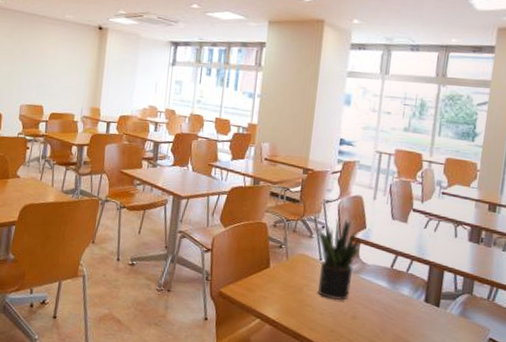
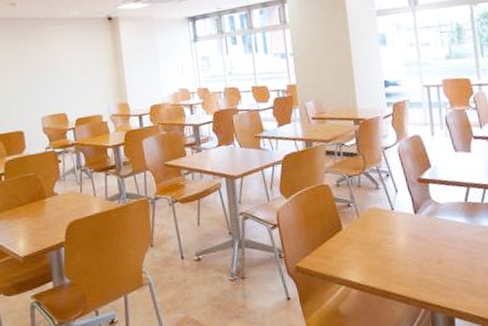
potted plant: present [316,218,360,300] -> none [381,162,430,248]

